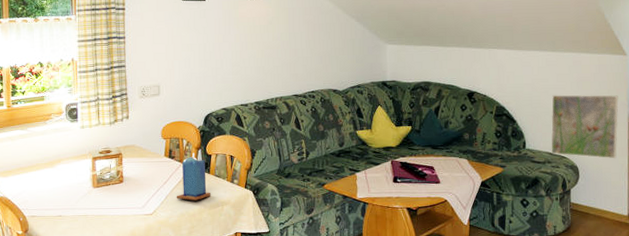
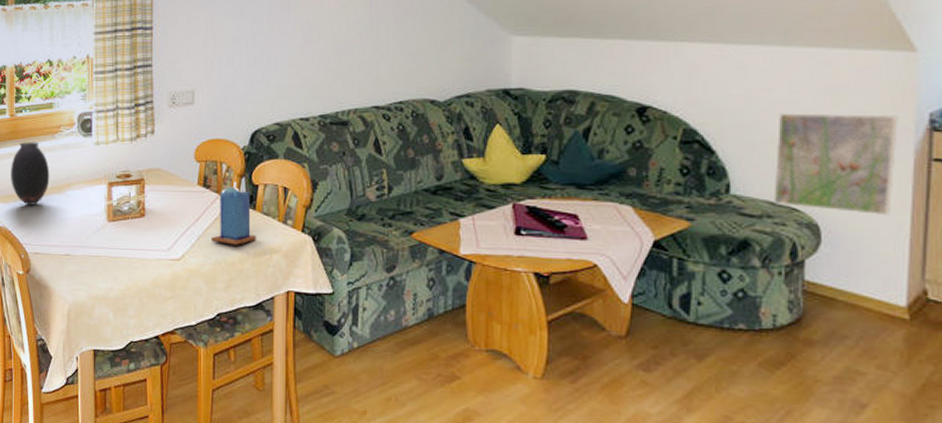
vase: none [9,127,43,178] -> present [11,142,50,205]

